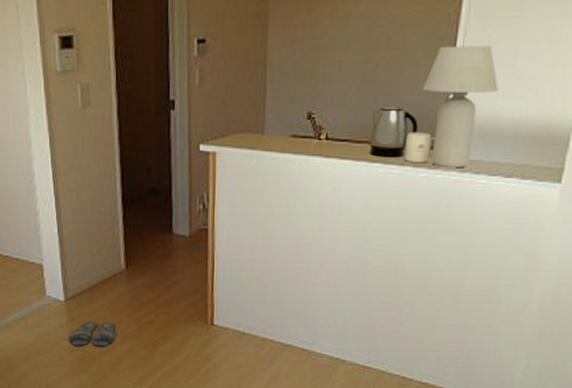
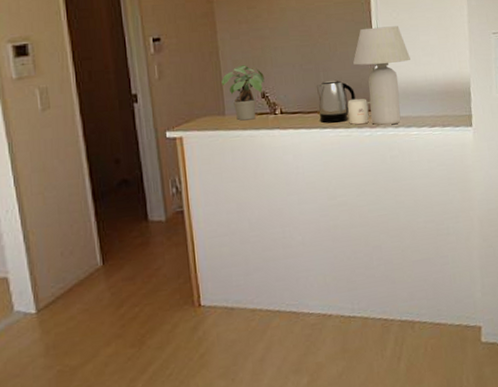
slippers: present [68,322,117,348] -> none [43,326,100,363]
potted plant: none [265,79,314,142] -> present [221,65,265,121]

